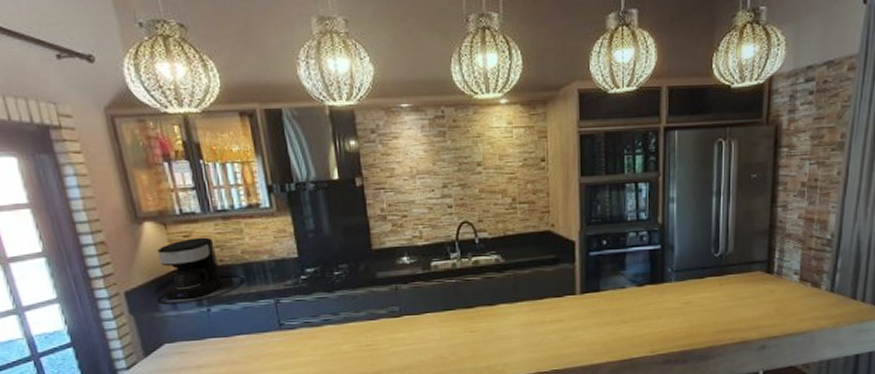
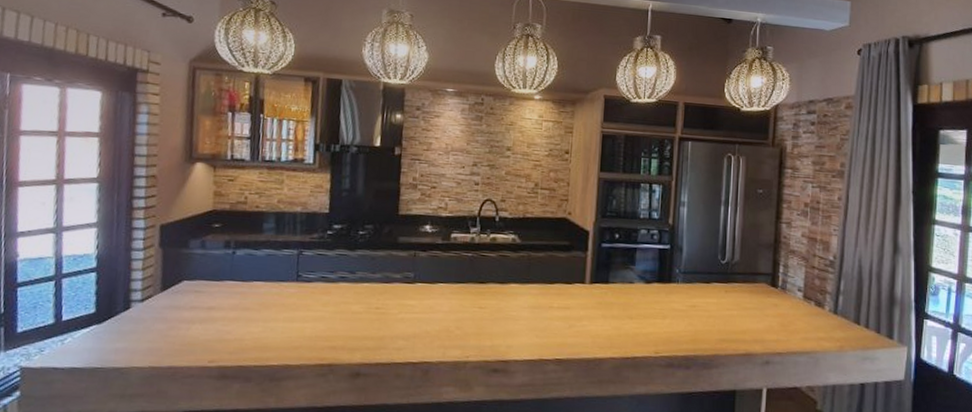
coffee maker: present [157,237,244,304] -> none [188,182,274,244]

